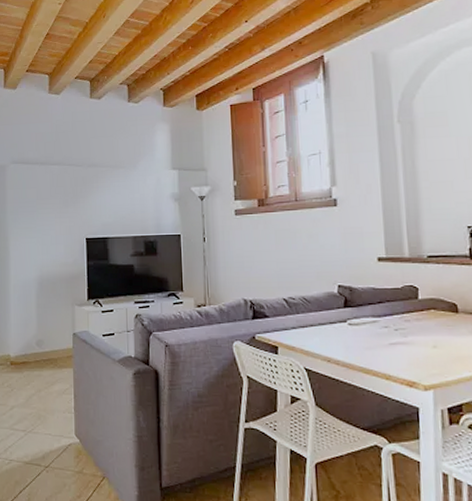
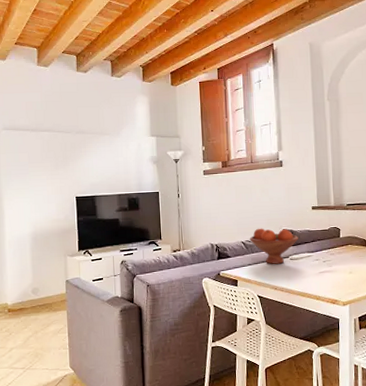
fruit bowl: none [293,282,359,329] -> present [249,228,298,264]

